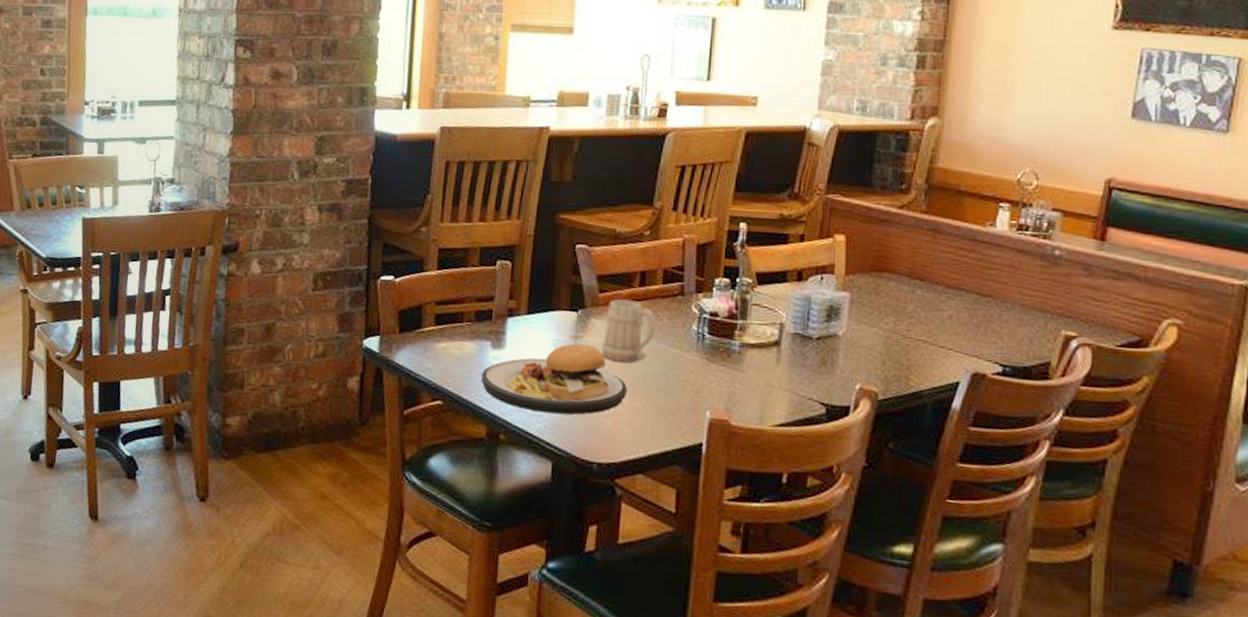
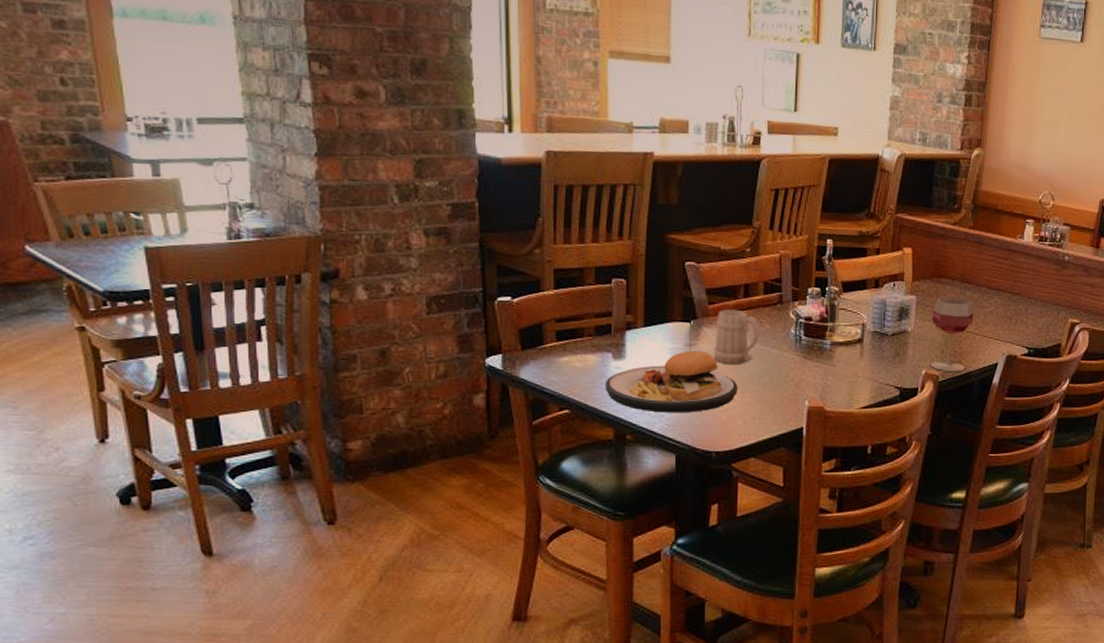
wineglass: none [865,295,927,391] -> present [929,296,974,373]

